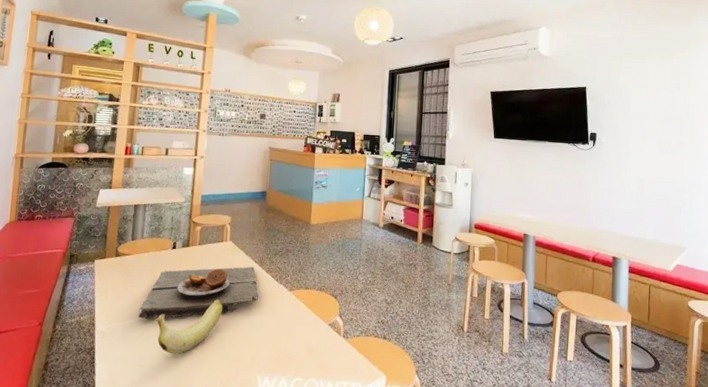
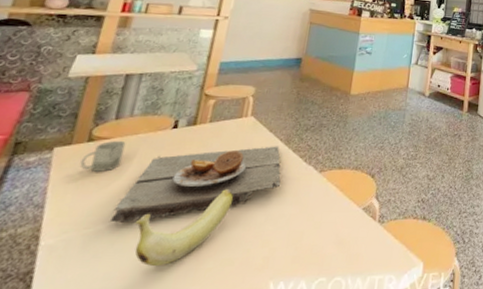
cup: none [113,257,141,280] -> present [80,141,126,172]

